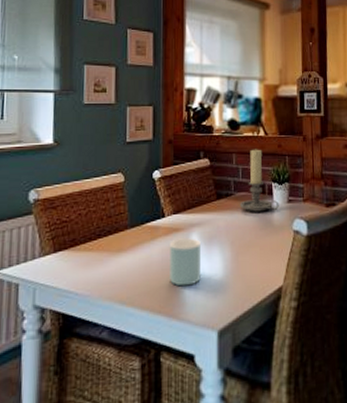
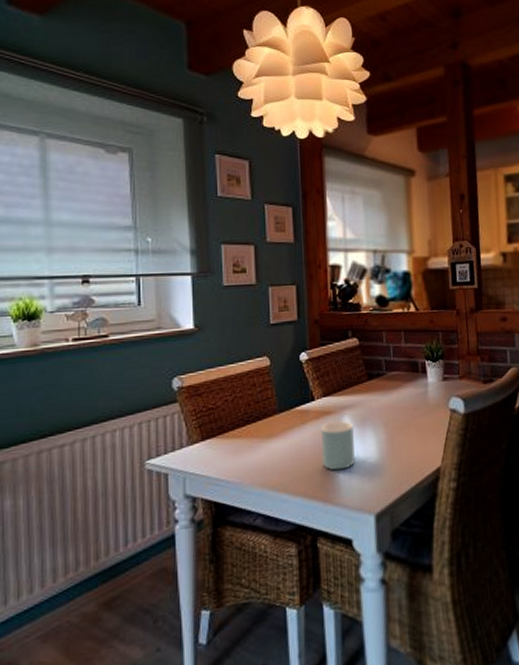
candle holder: present [239,149,279,212] -> none [392,325,434,392]

